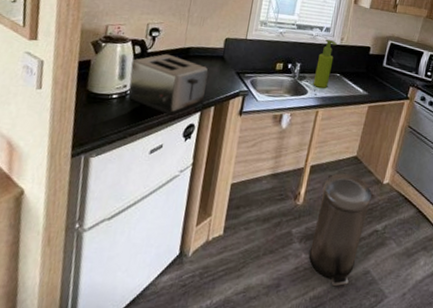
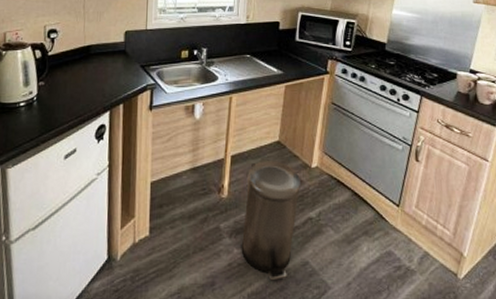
toaster: present [128,53,209,116] -> none [34,54,112,118]
soap dispenser: present [313,39,338,88] -> none [222,19,244,72]

